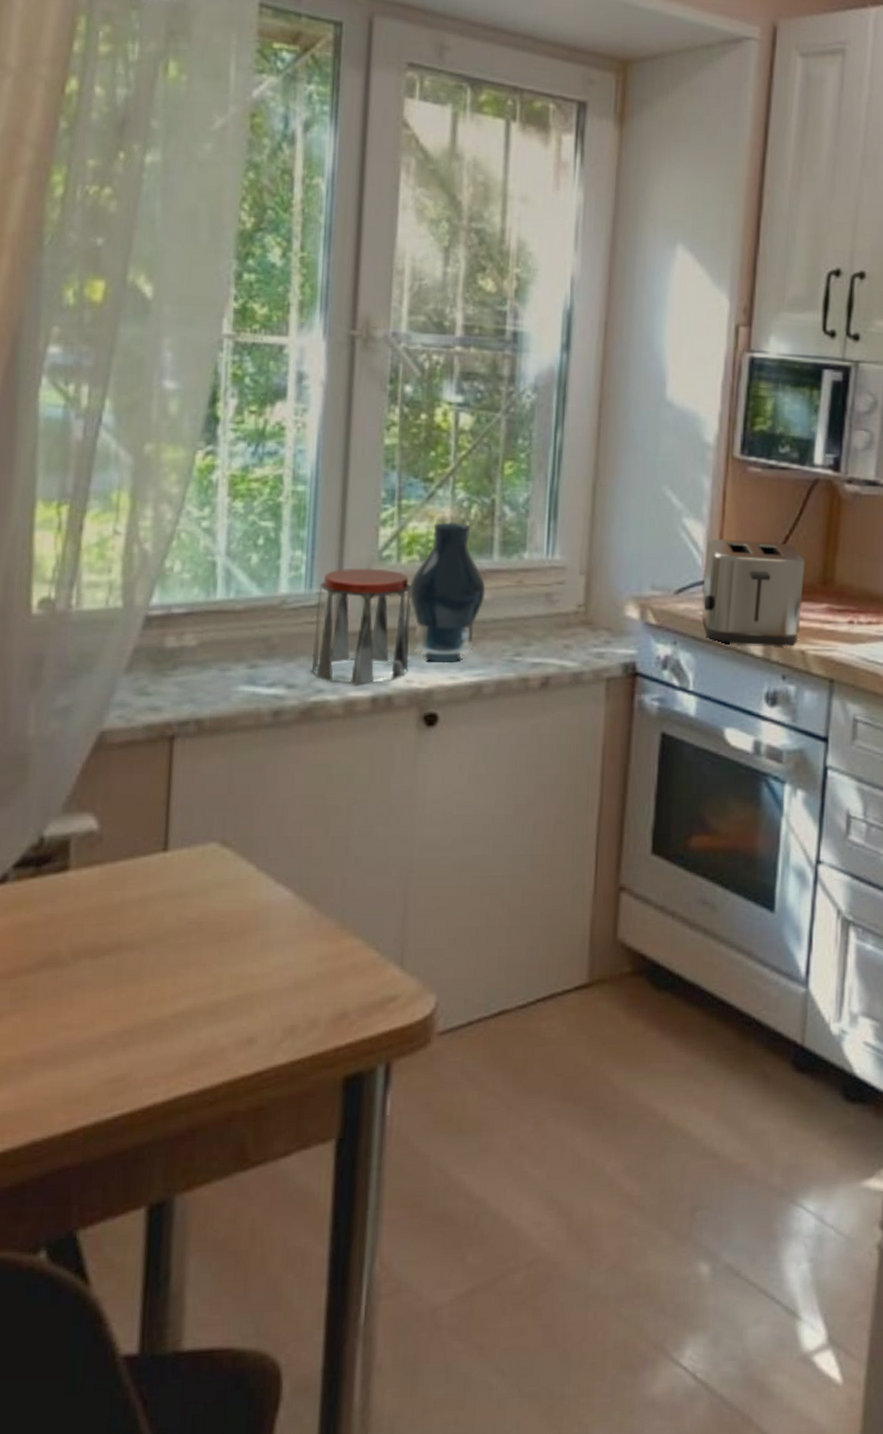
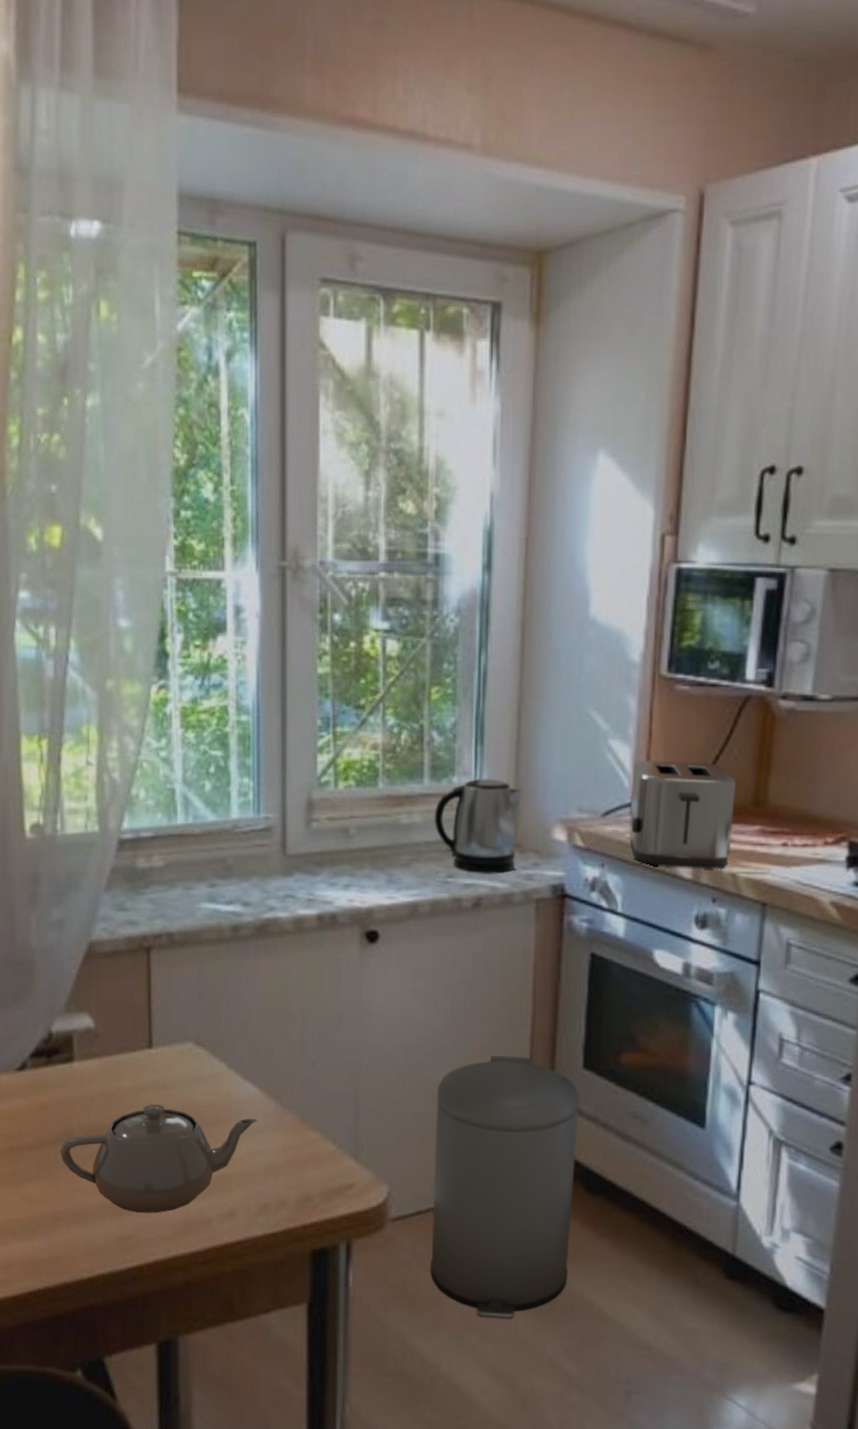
teapot: none [41,915,290,1047] -> present [60,1104,258,1213]
jar: present [311,568,412,685] -> none [263,793,350,904]
vase: present [409,522,486,664] -> none [347,748,418,884]
pedal bin: none [480,843,647,1139] -> present [431,1055,579,1320]
kettle: none [502,554,595,654] -> present [434,778,522,876]

